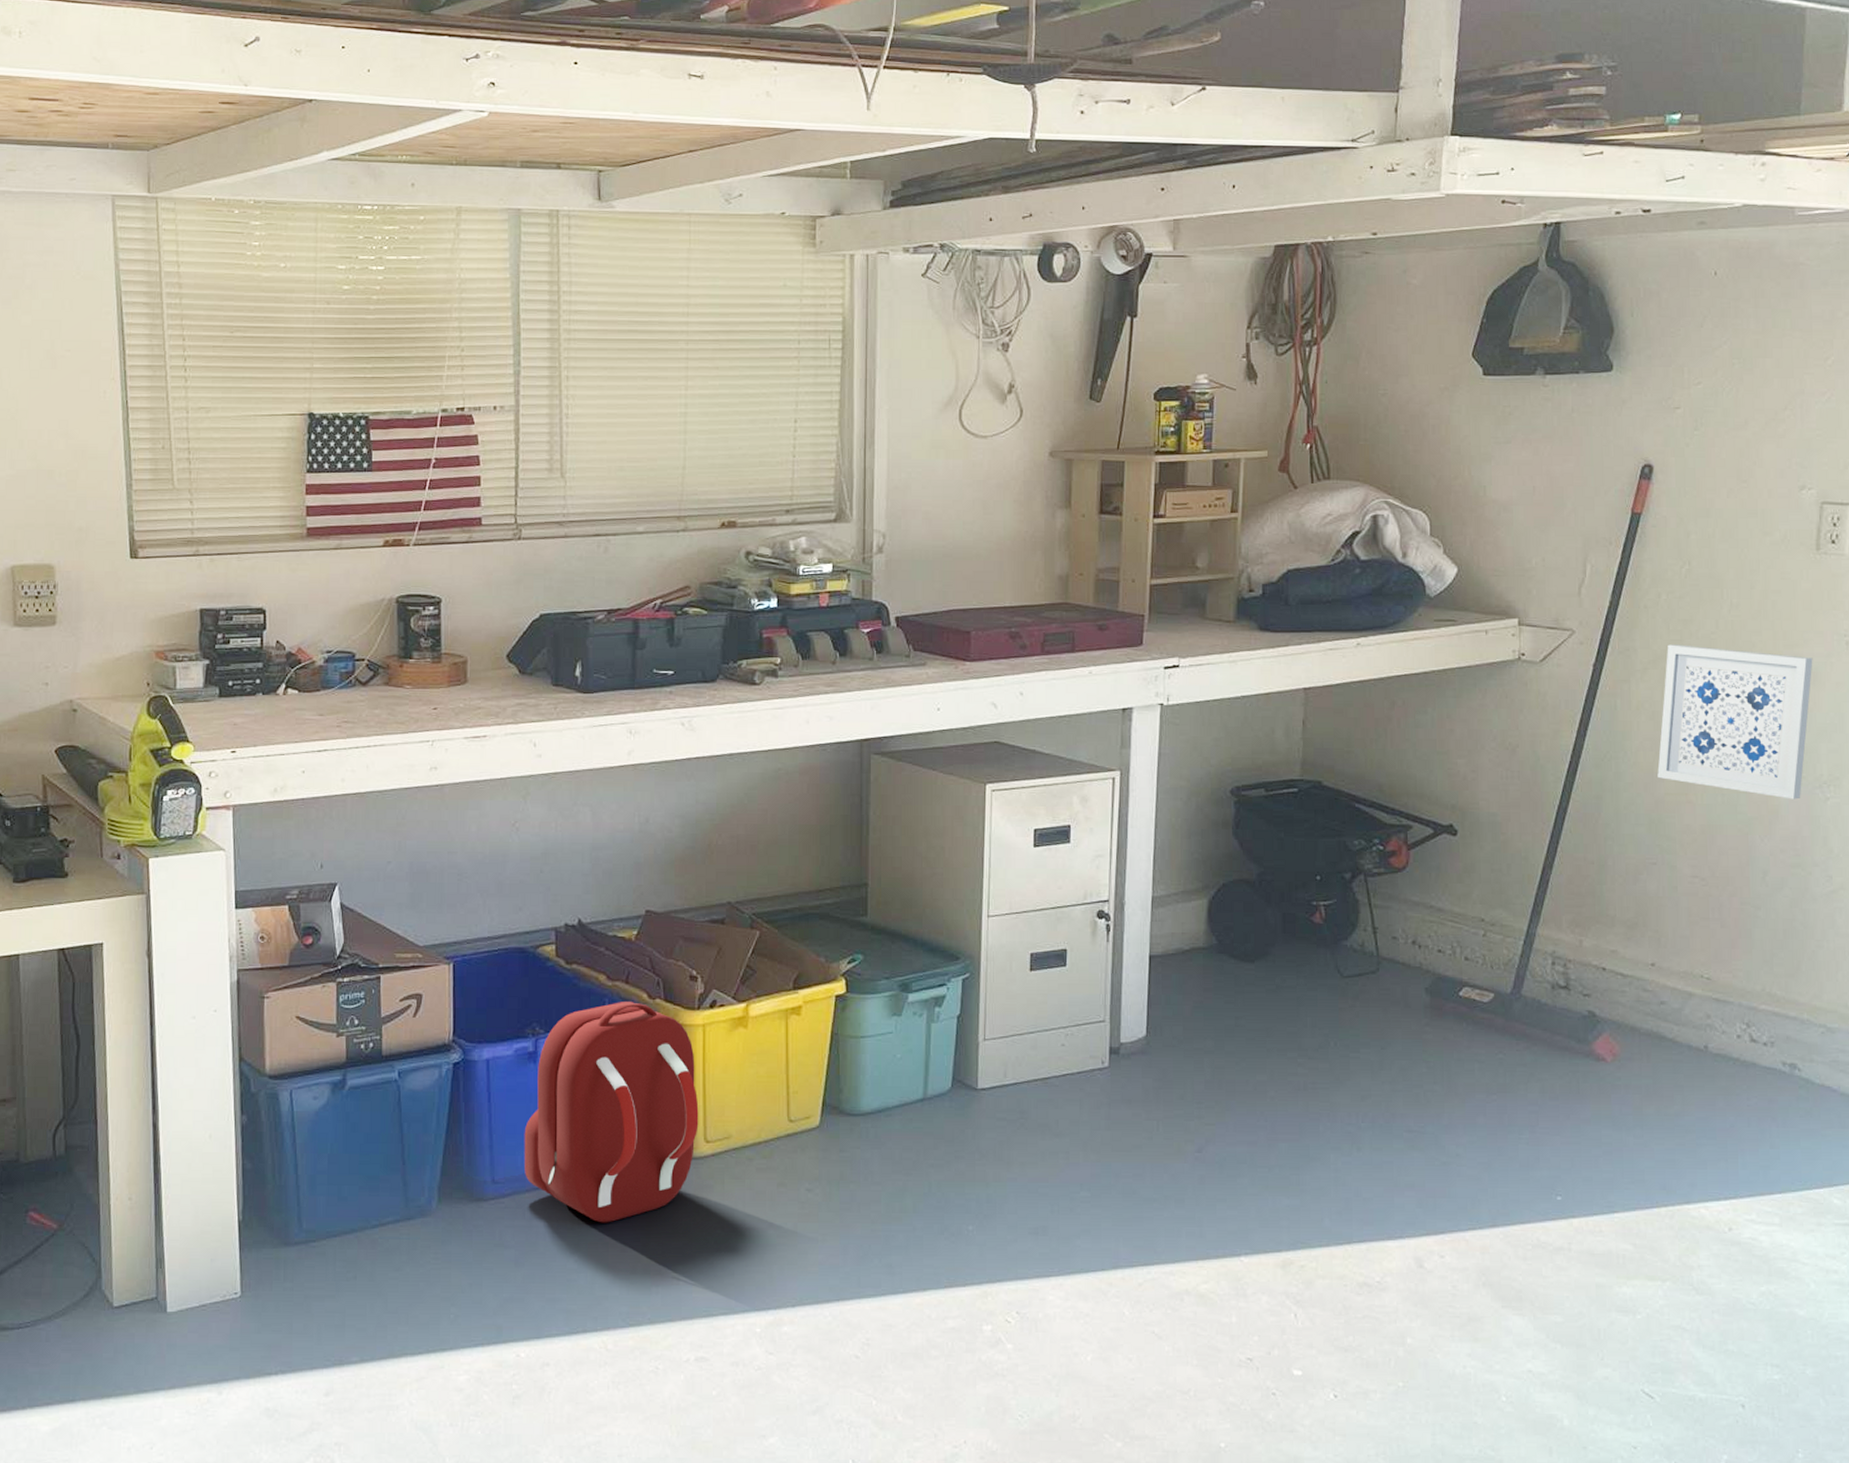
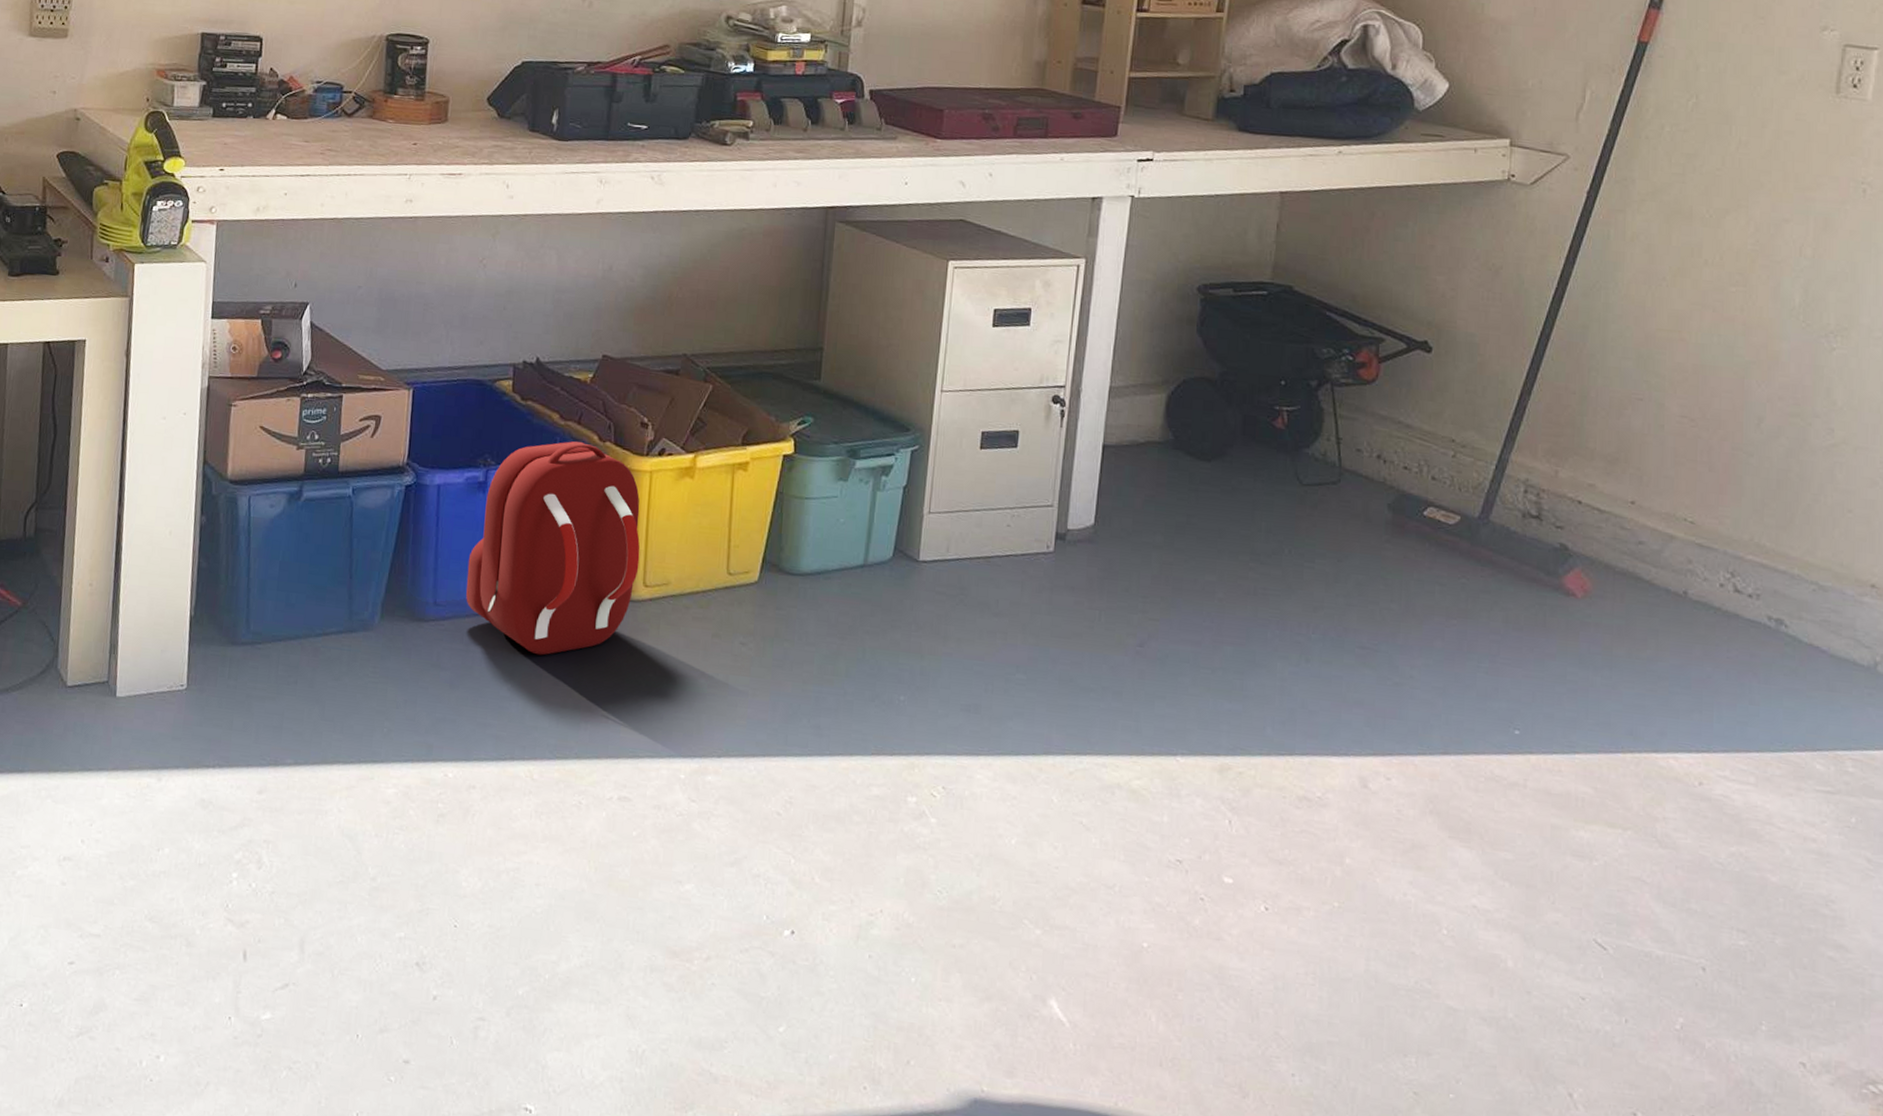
wall art: present [1657,644,1813,800] -> none [1649,177,1826,347]

